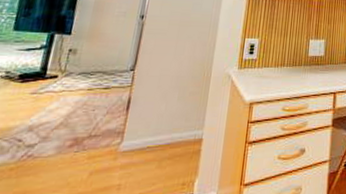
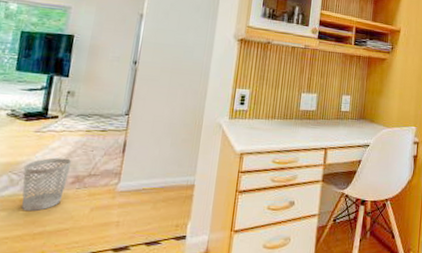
wastebasket: none [11,120,71,182] -> present [22,157,72,212]

